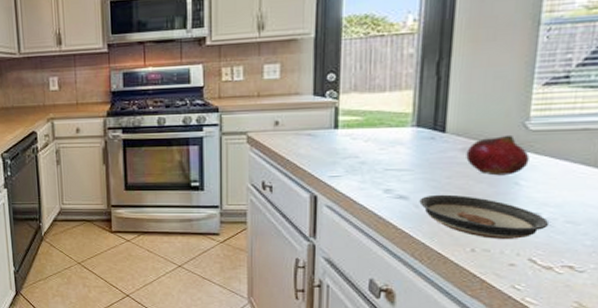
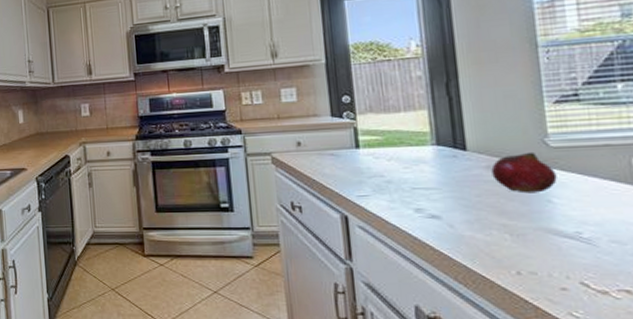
saucer: present [419,194,550,239] -> none [452,213,594,260]

